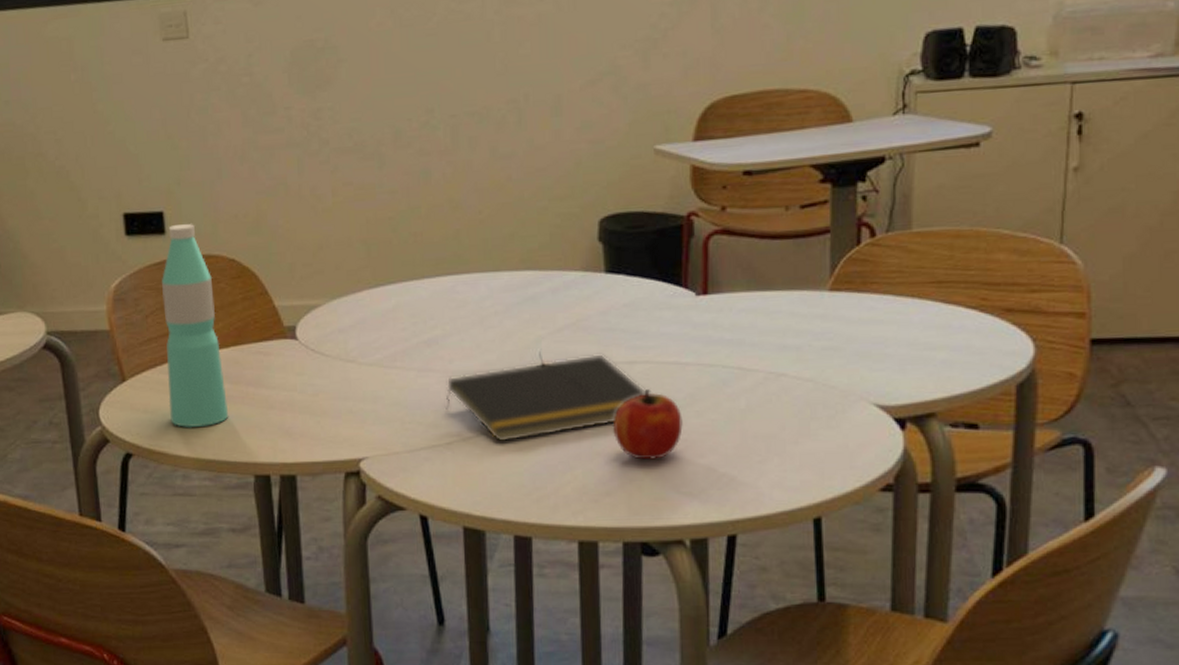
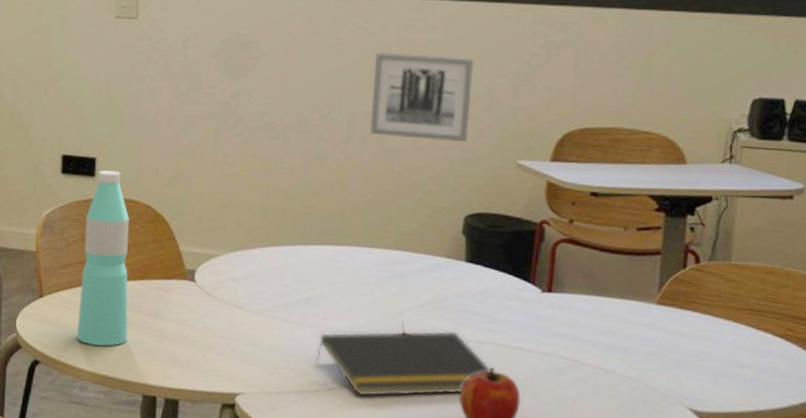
wall art: none [475,29,595,138] -> present [370,52,475,142]

